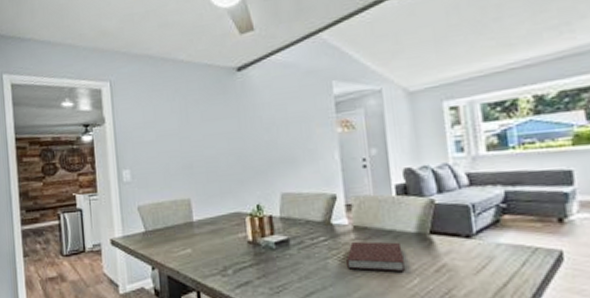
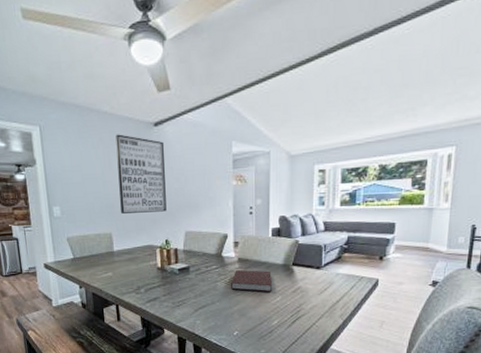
wall art: none [193,83,256,175] -> present [115,134,167,214]

